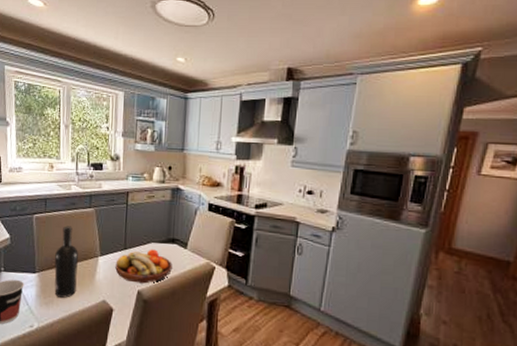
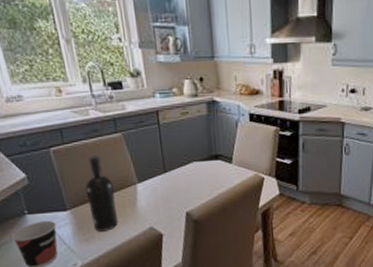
fruit bowl: present [115,249,172,284] -> none [157,168,220,205]

